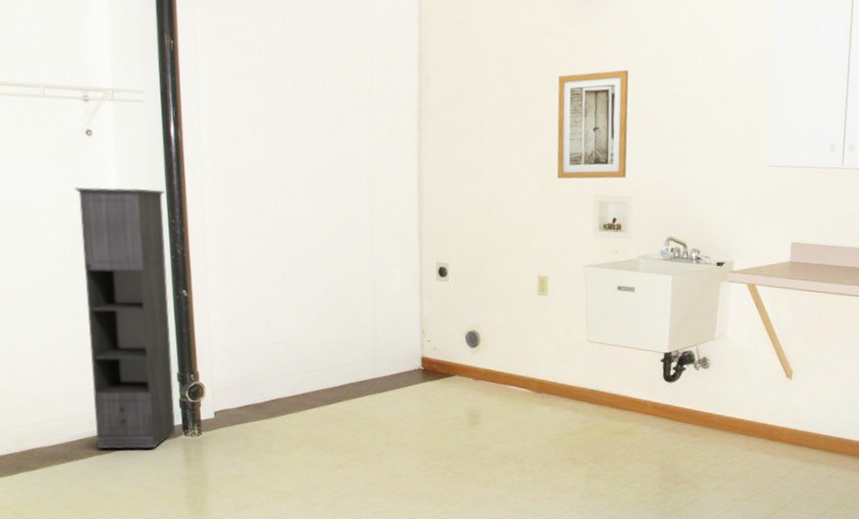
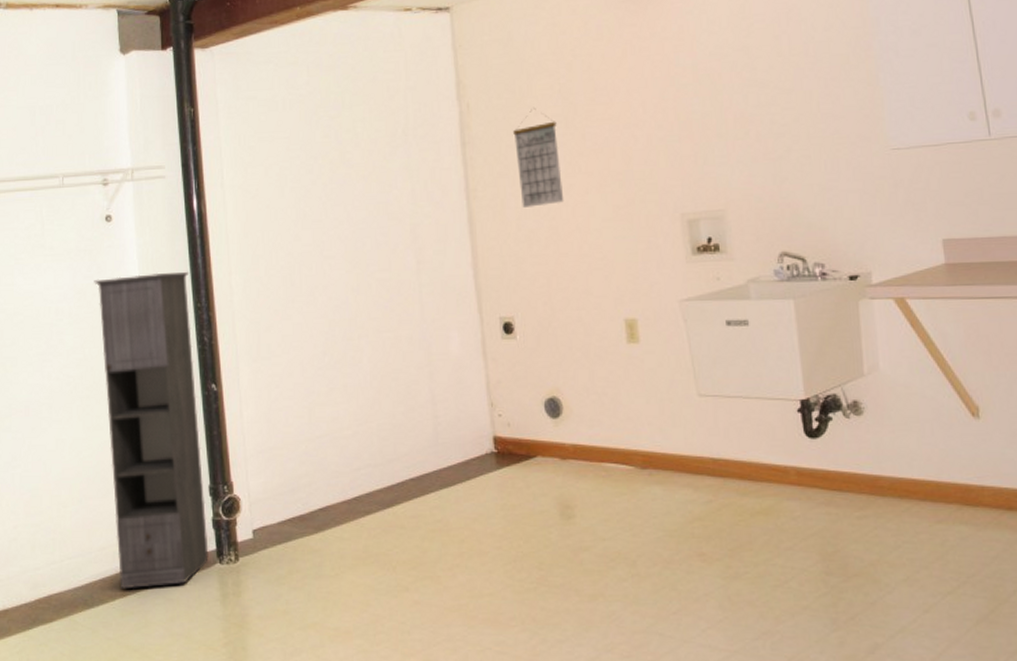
calendar: none [464,88,502,174] -> present [513,108,564,207]
wall art: present [556,70,629,179] -> none [619,64,717,199]

